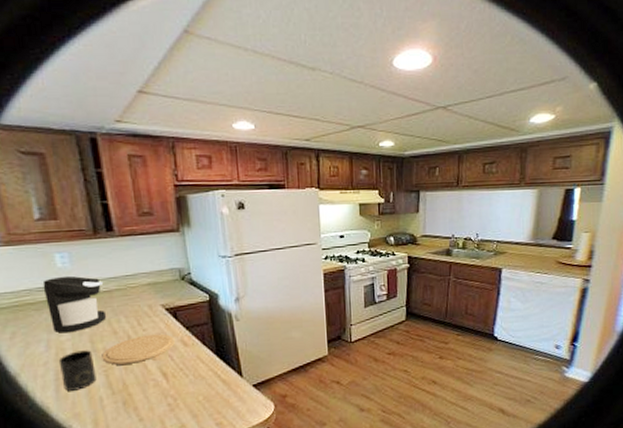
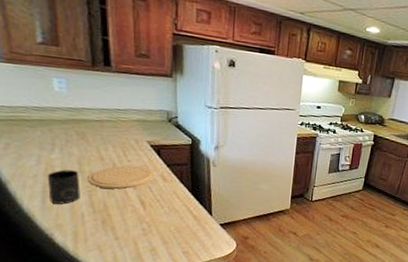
coffee maker: present [42,275,107,334] -> none [39,100,96,152]

